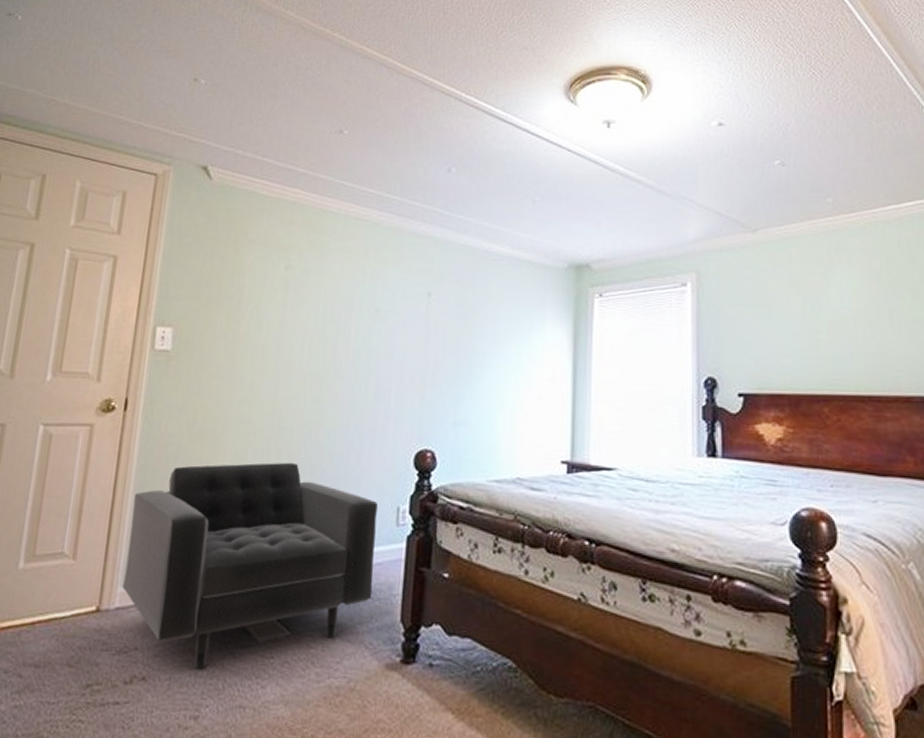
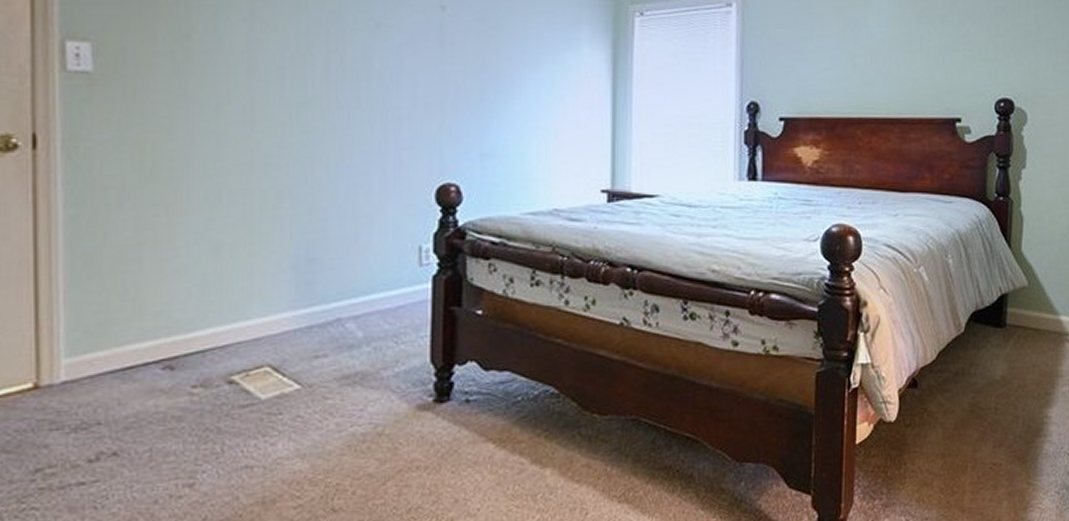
armchair: present [123,462,378,670] -> none [68,203,396,436]

